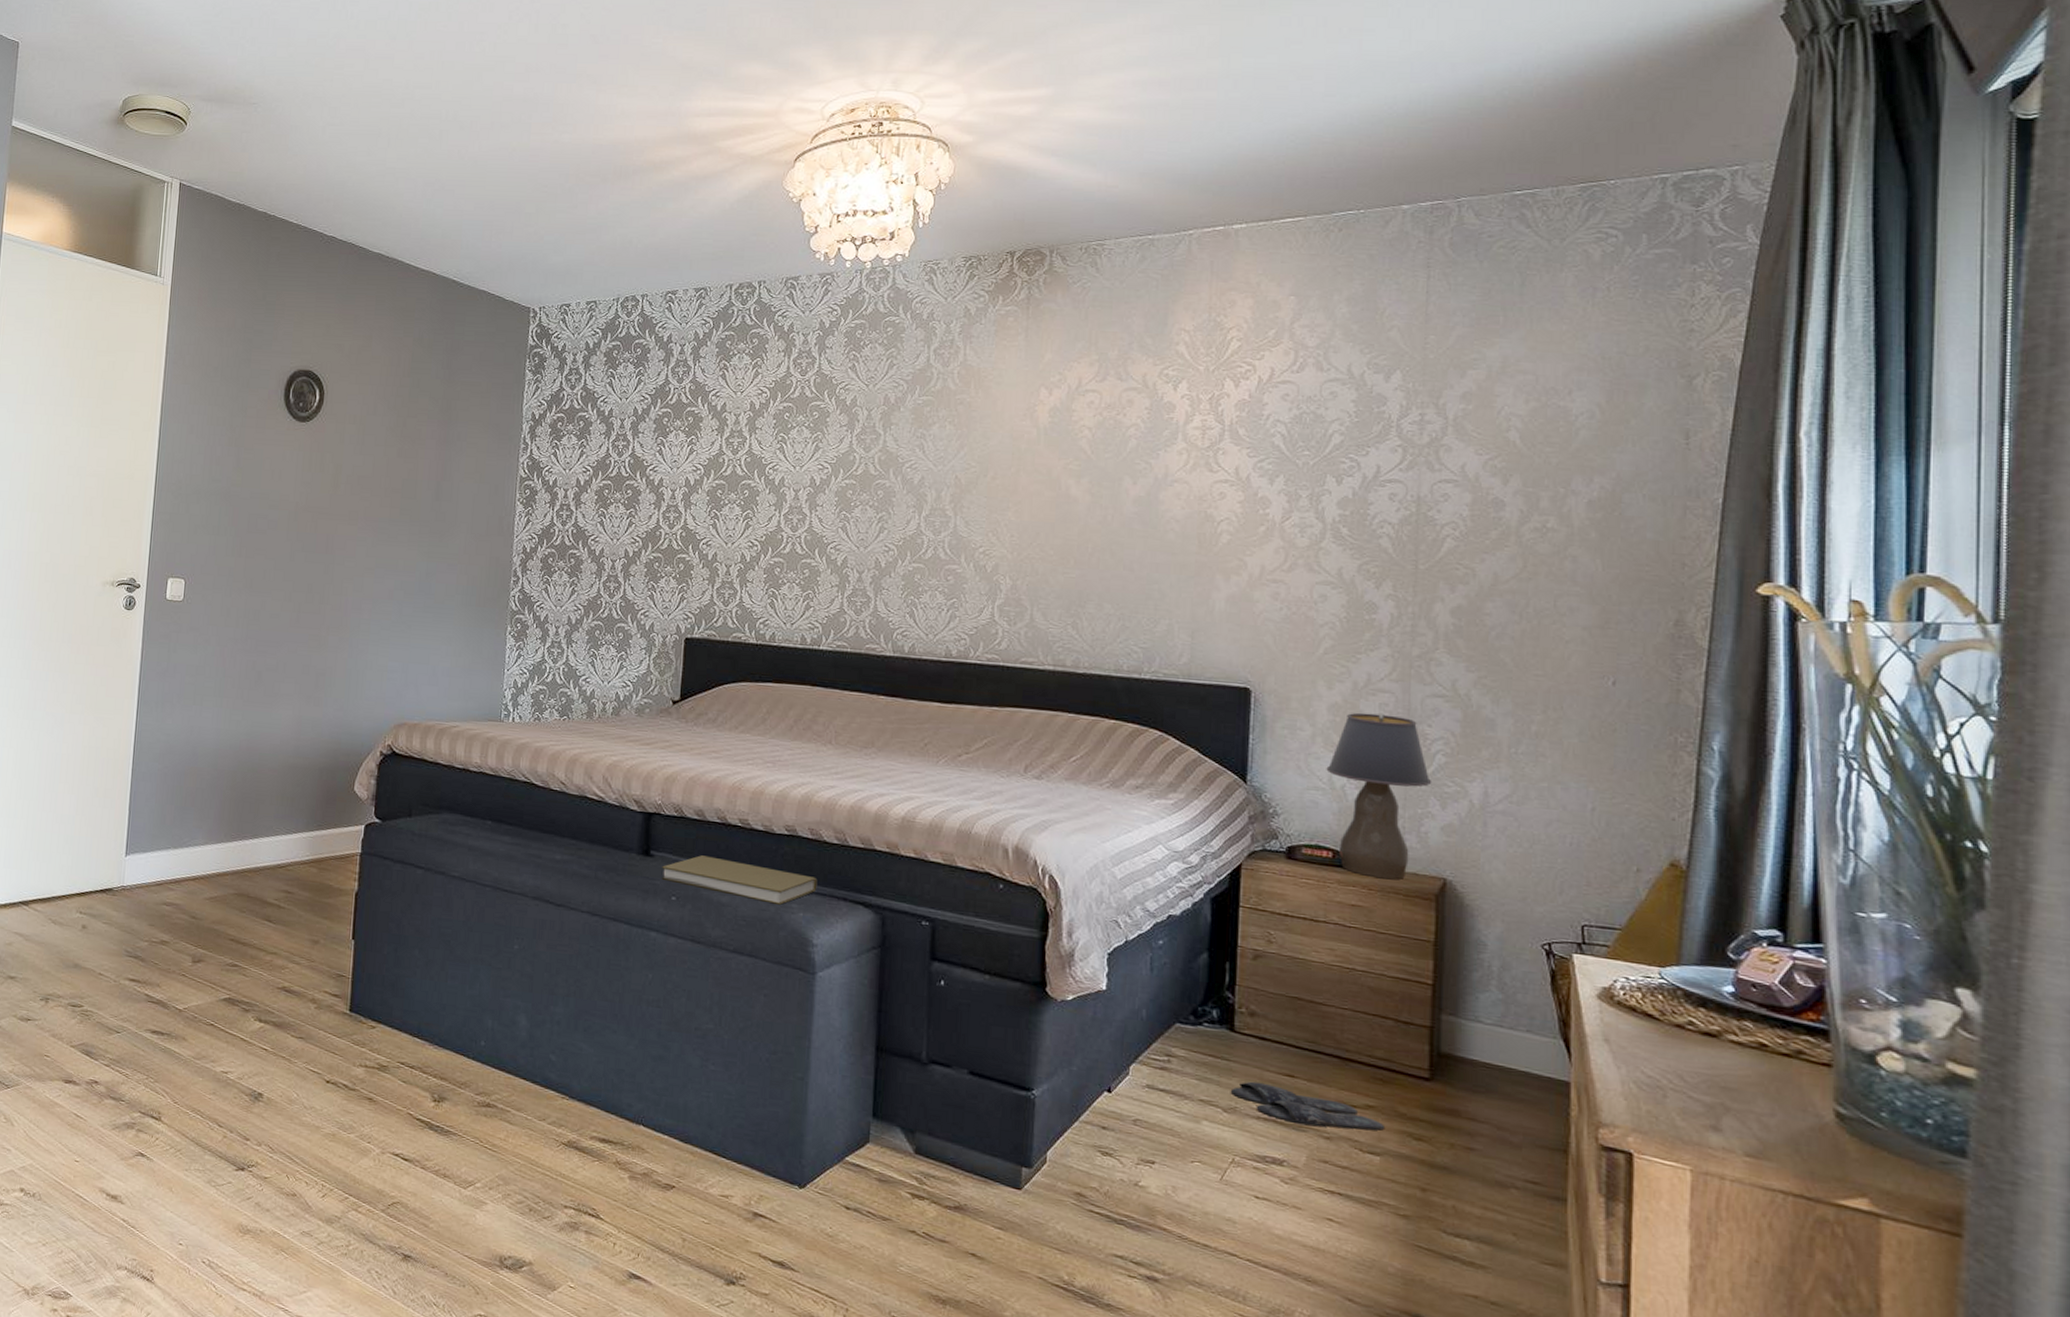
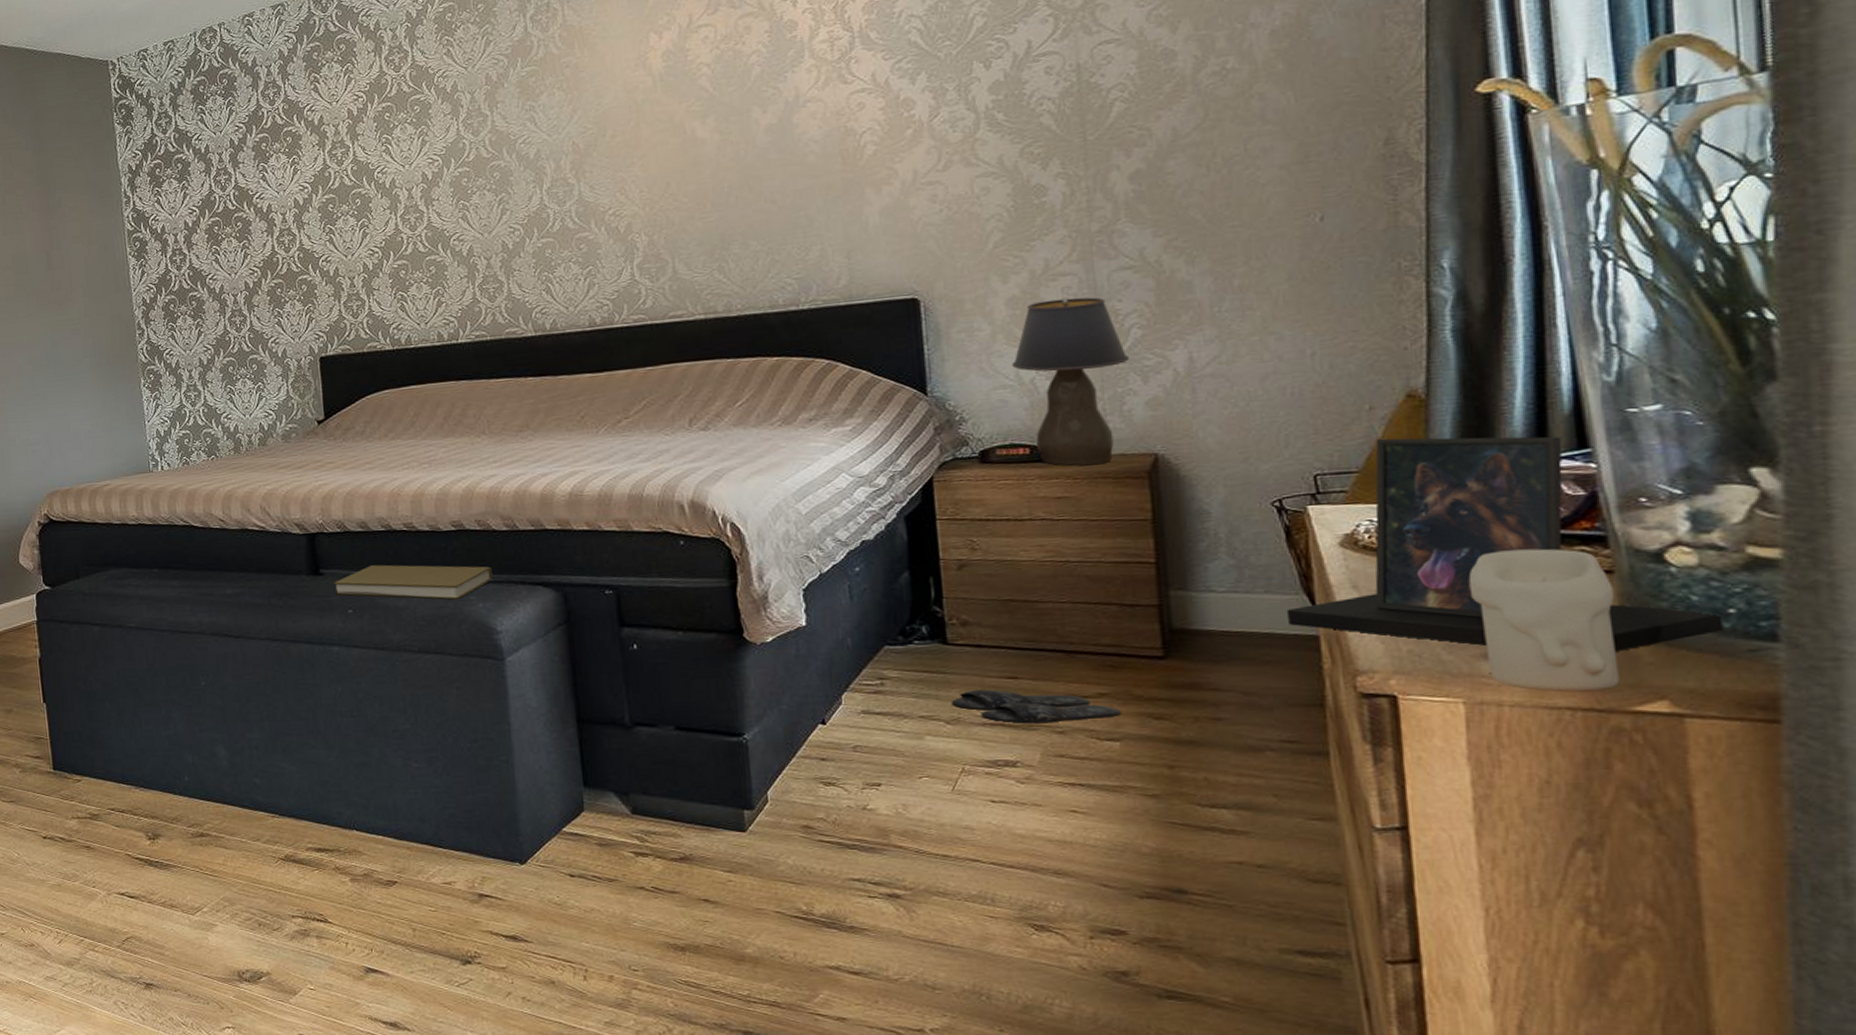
photo frame: none [1543,900,1921,1144] -> present [1286,436,1724,651]
candle: none [1706,1027,1830,1180] -> present [1468,548,1620,693]

